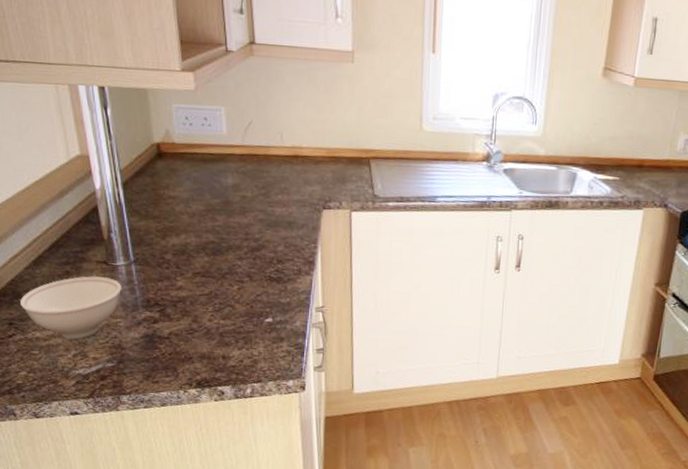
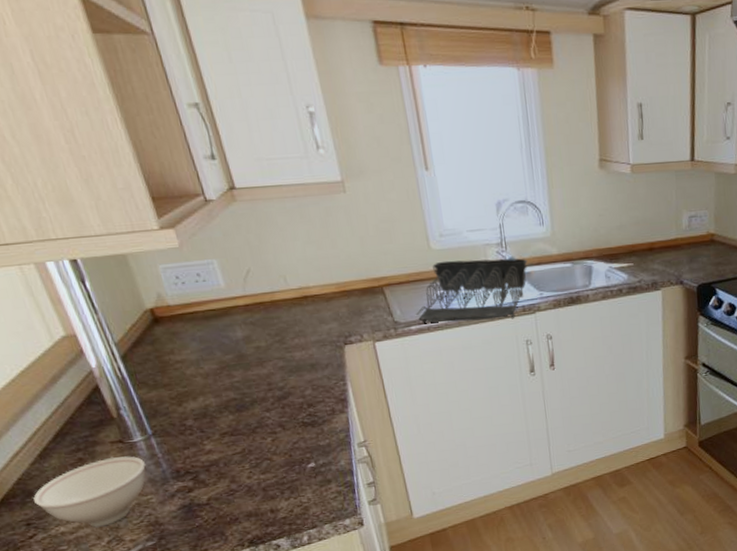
dish rack: none [396,143,514,213] -> present [416,258,528,323]

